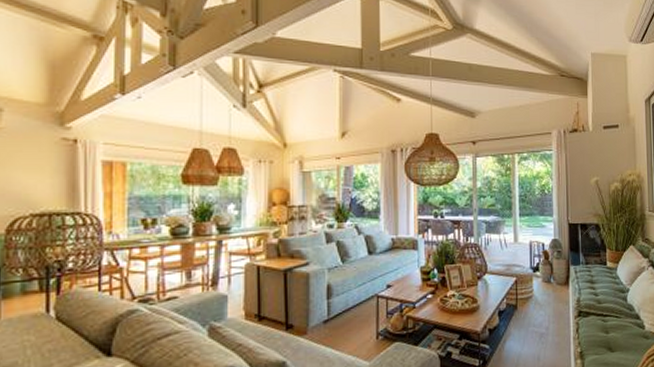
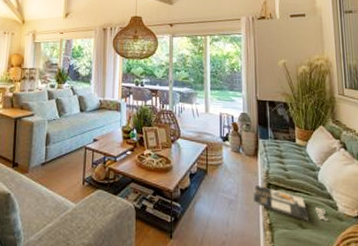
magazine: none [565,314,636,344] -> present [254,184,328,221]

